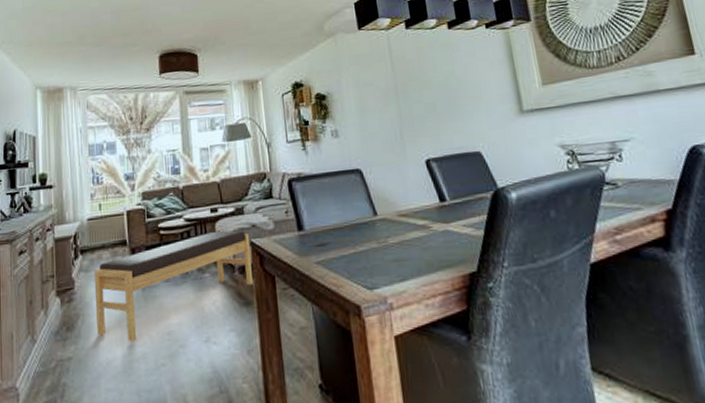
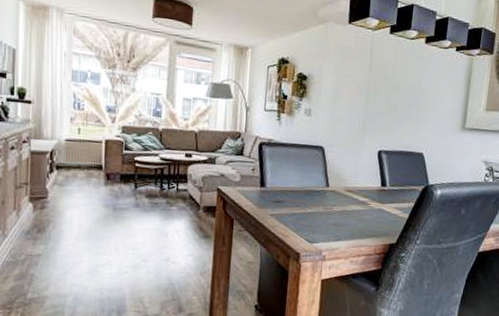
bench: present [93,230,253,342] -> none [67,173,217,250]

